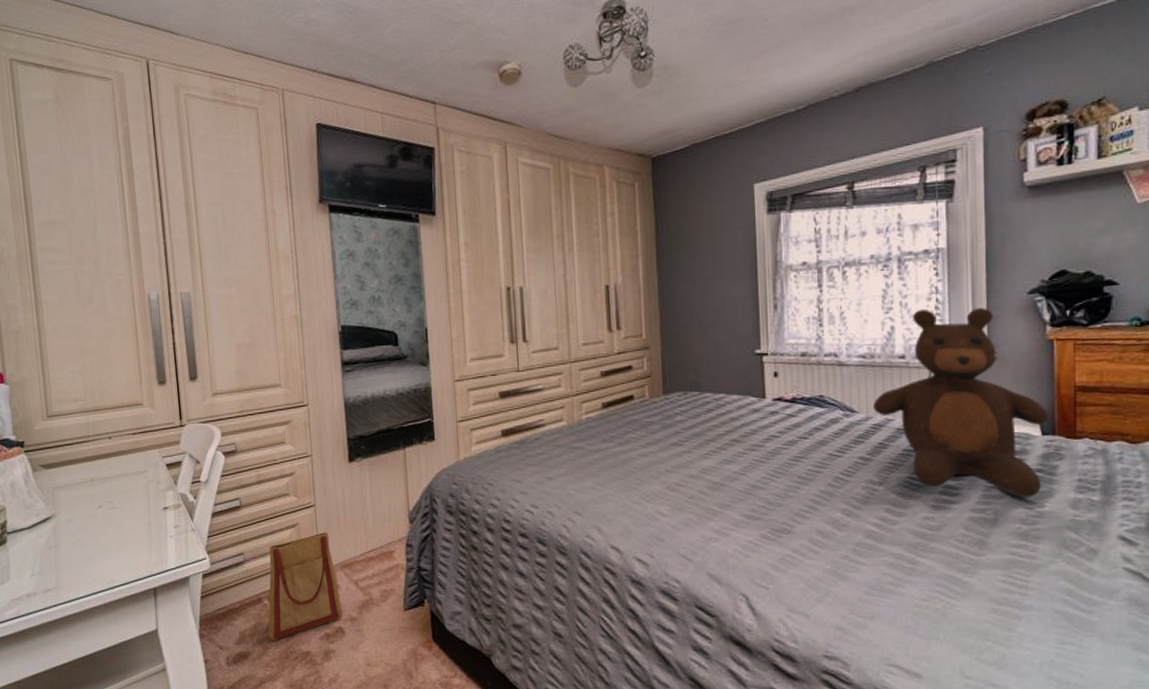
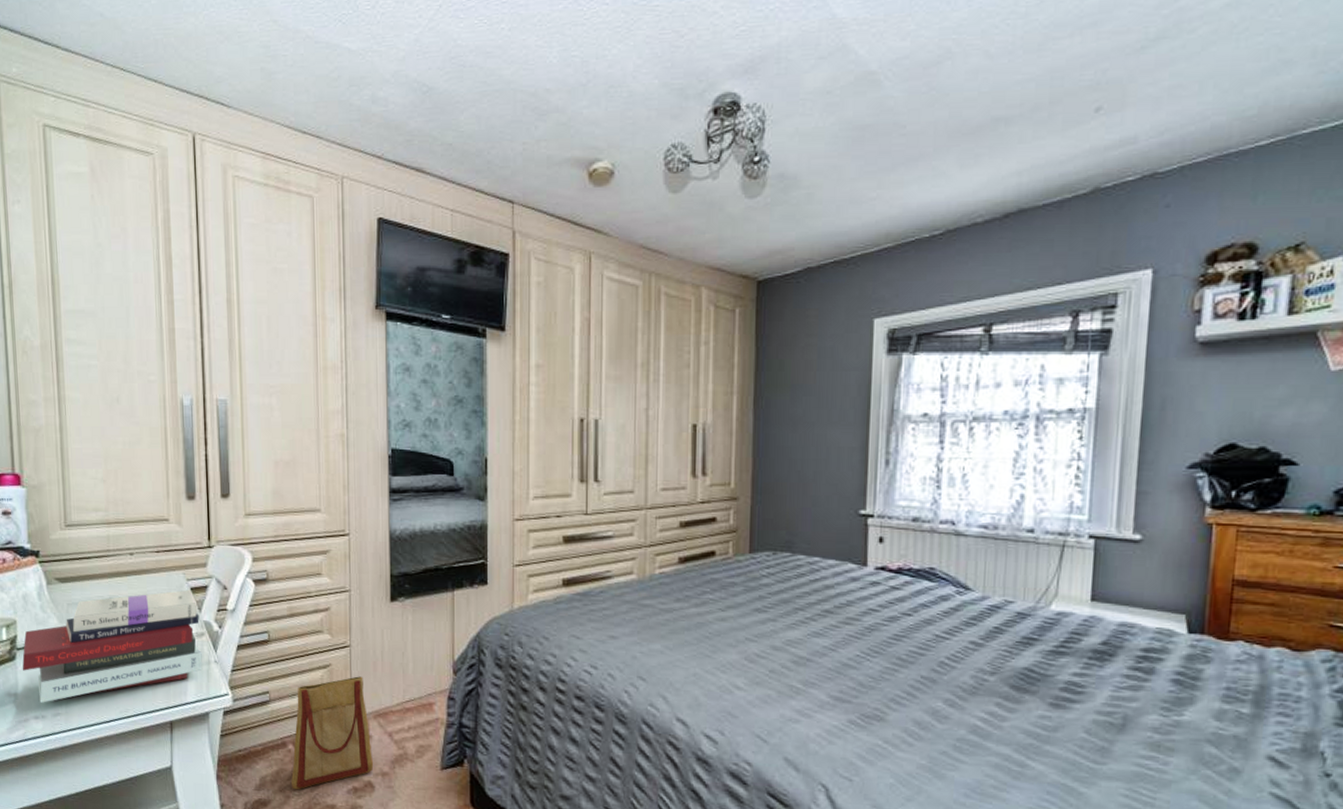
books: none [13,466,181,581] -> present [22,589,203,703]
teddy bear: present [873,308,1049,498] -> none [992,477,1199,703]

